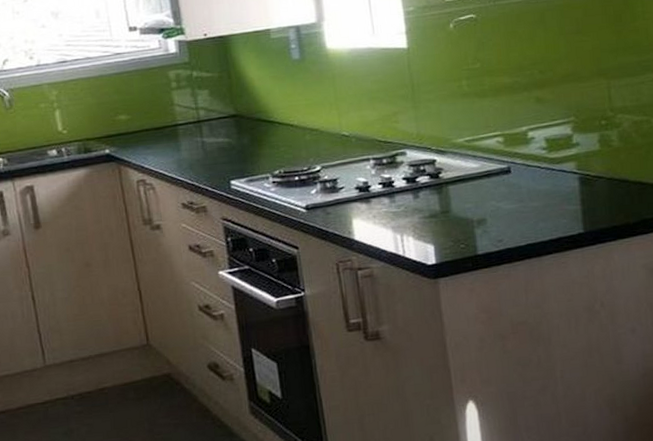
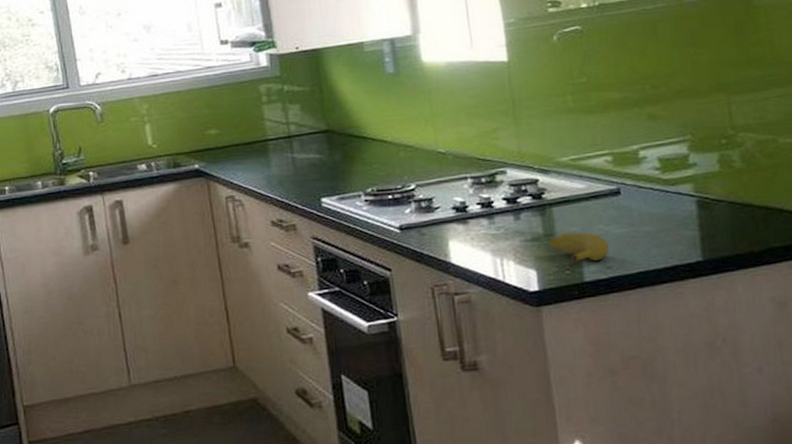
banana: none [445,208,501,237] -> present [549,231,610,262]

